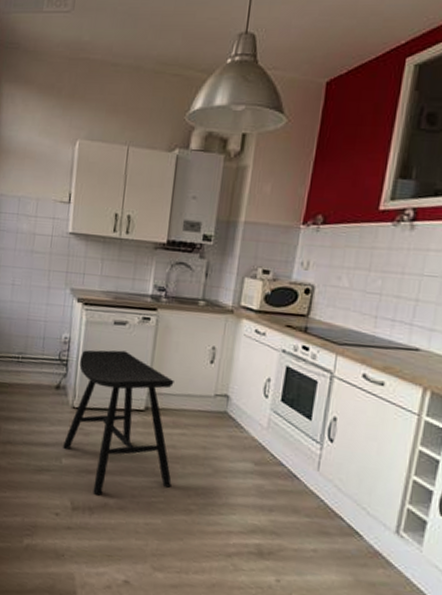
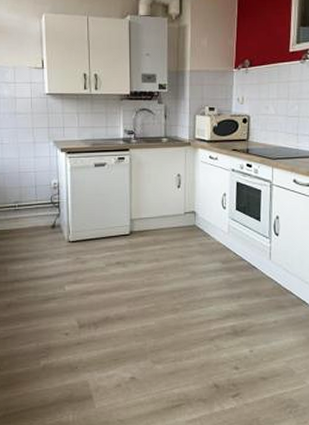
stool: present [62,350,174,496] -> none [63,187,159,311]

